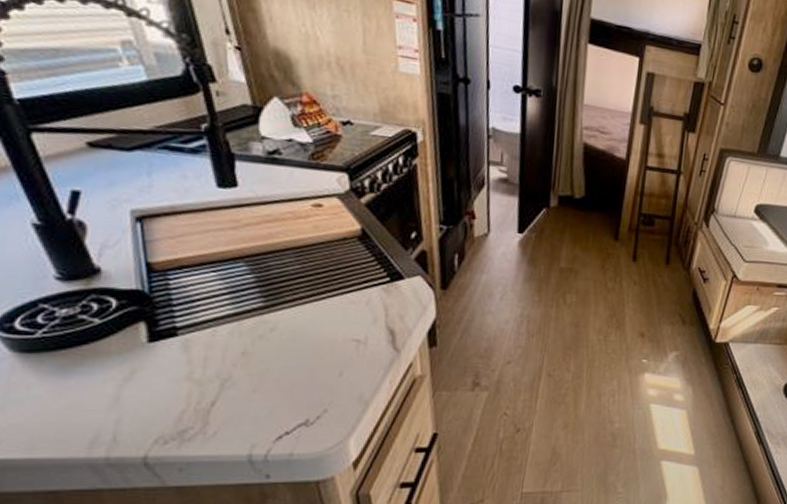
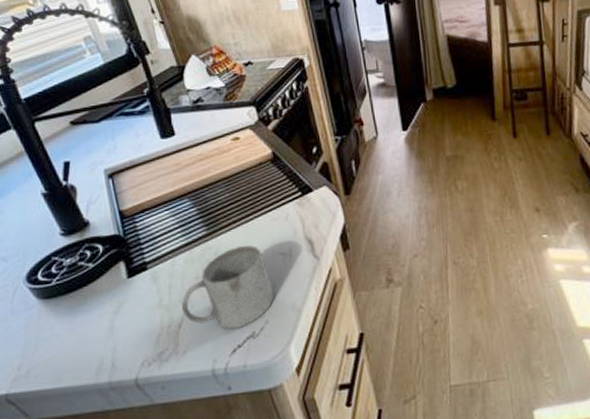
mug: none [219,325,339,413] -> present [182,244,274,329]

